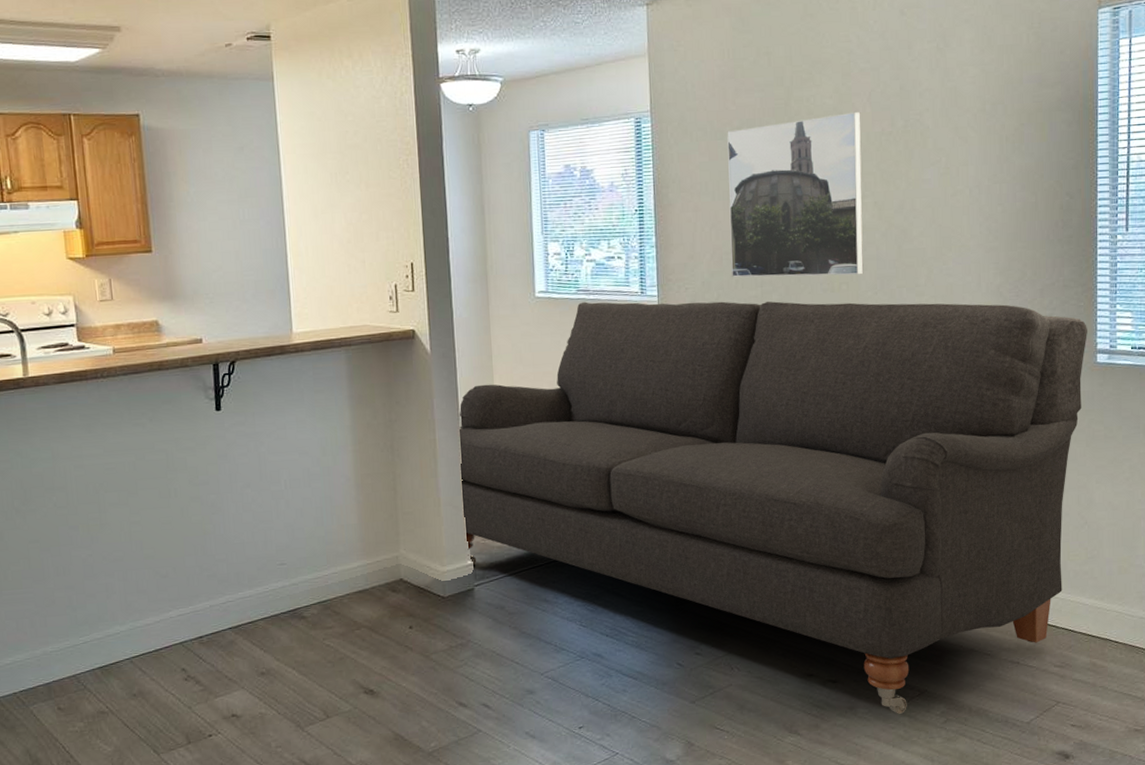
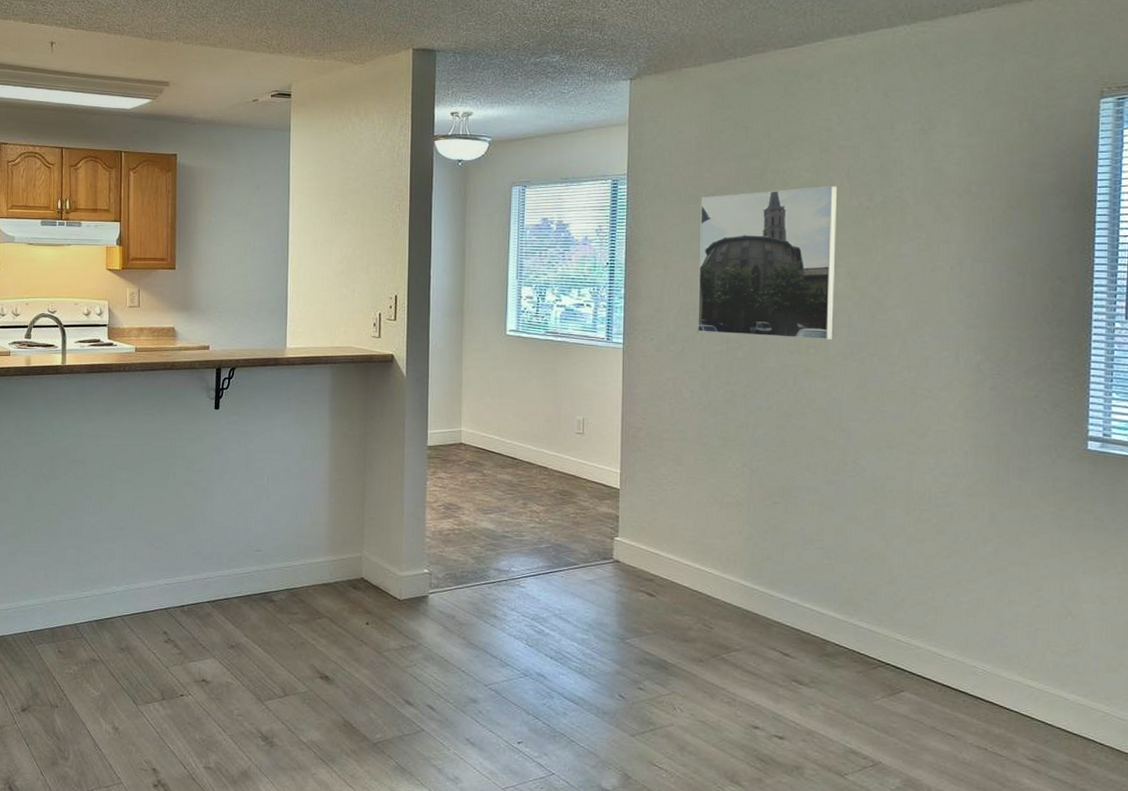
sofa: present [459,301,1087,714] -> none [424,343,1078,782]

